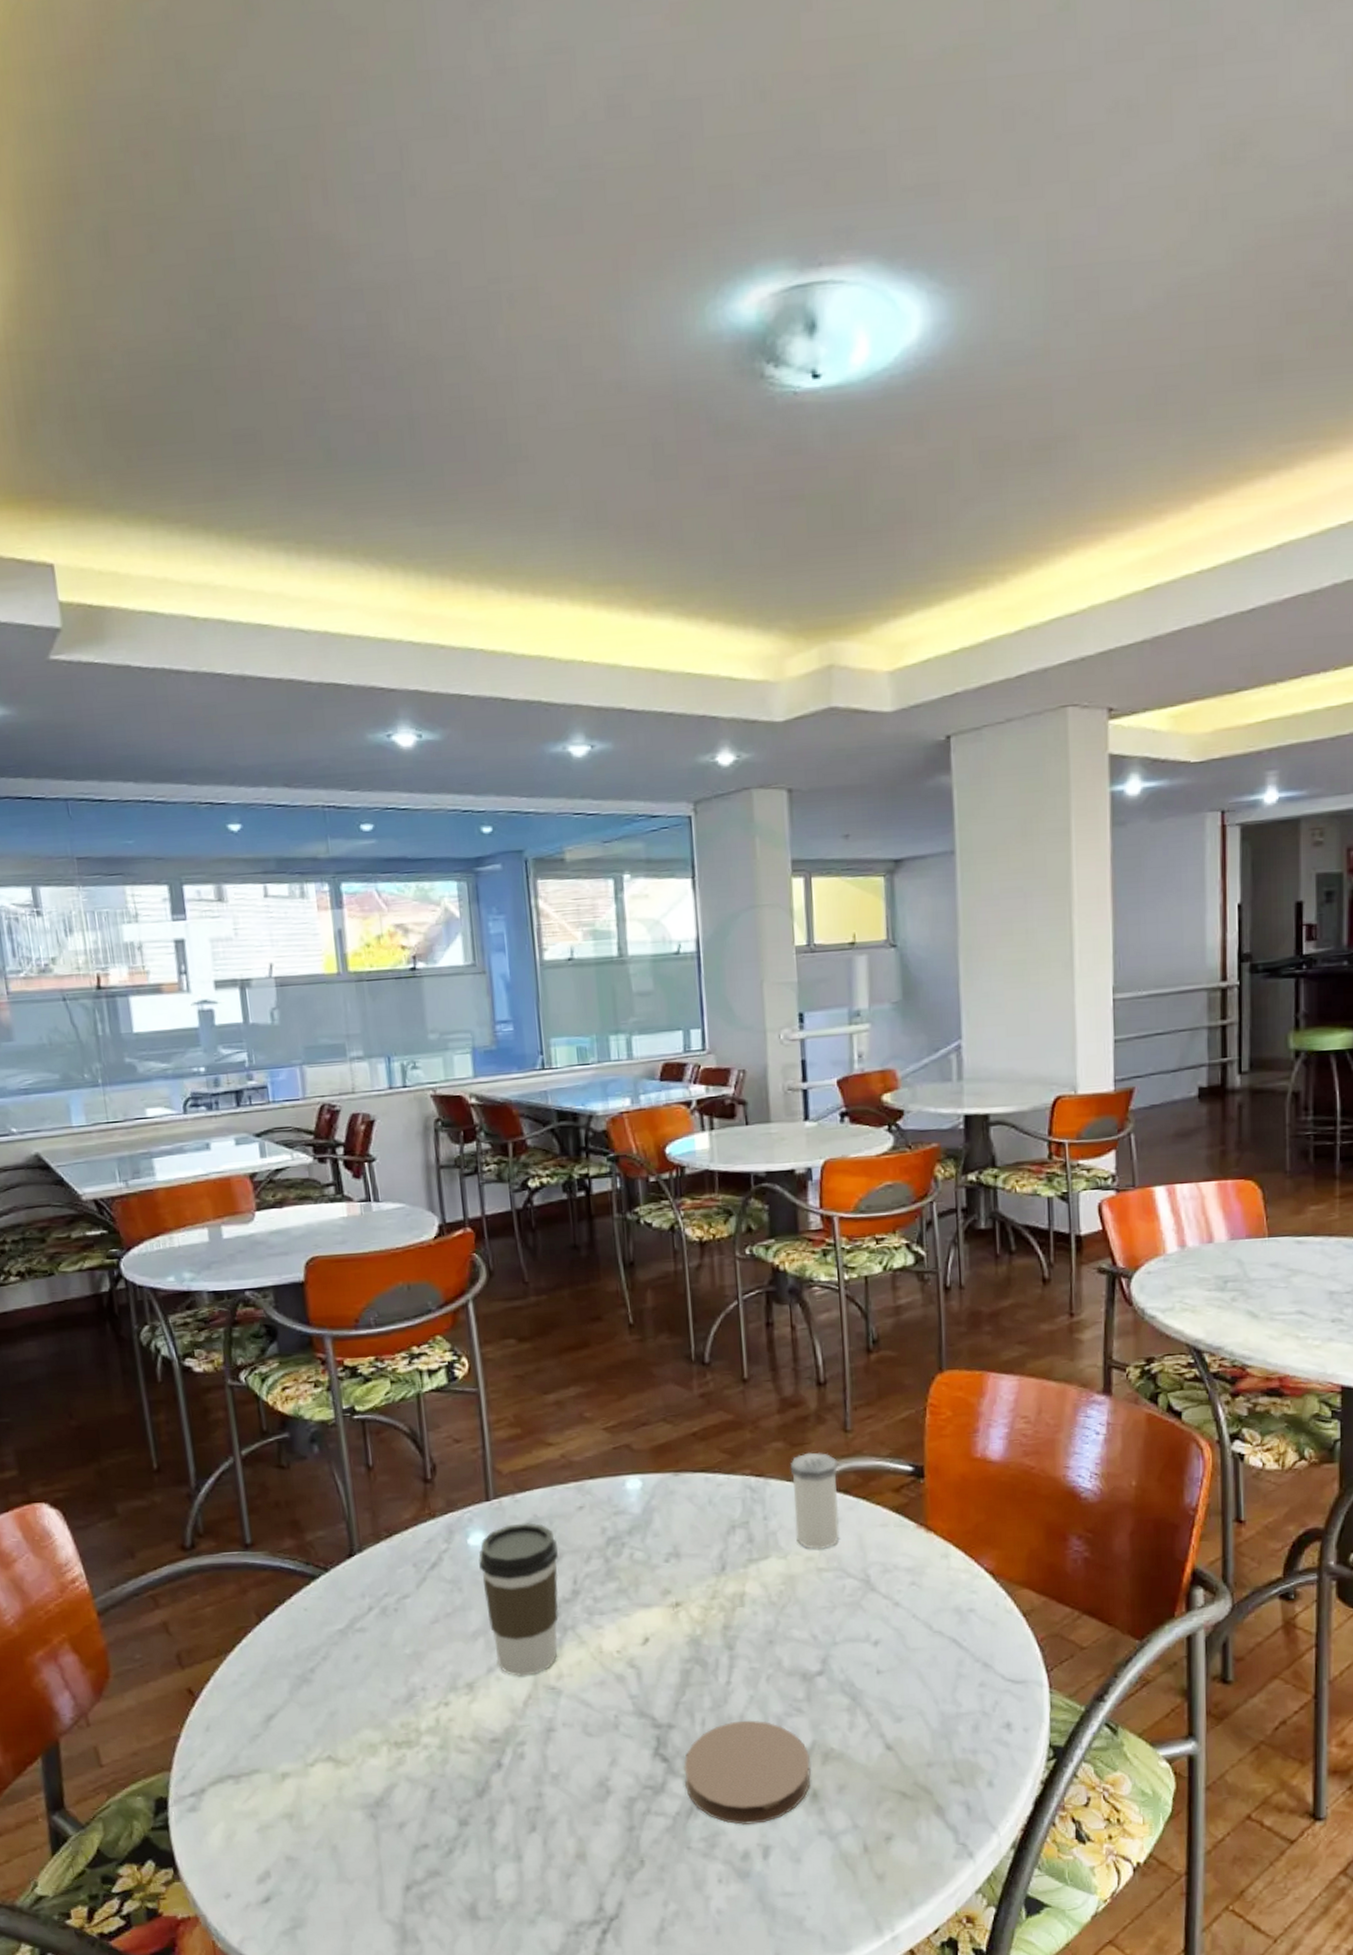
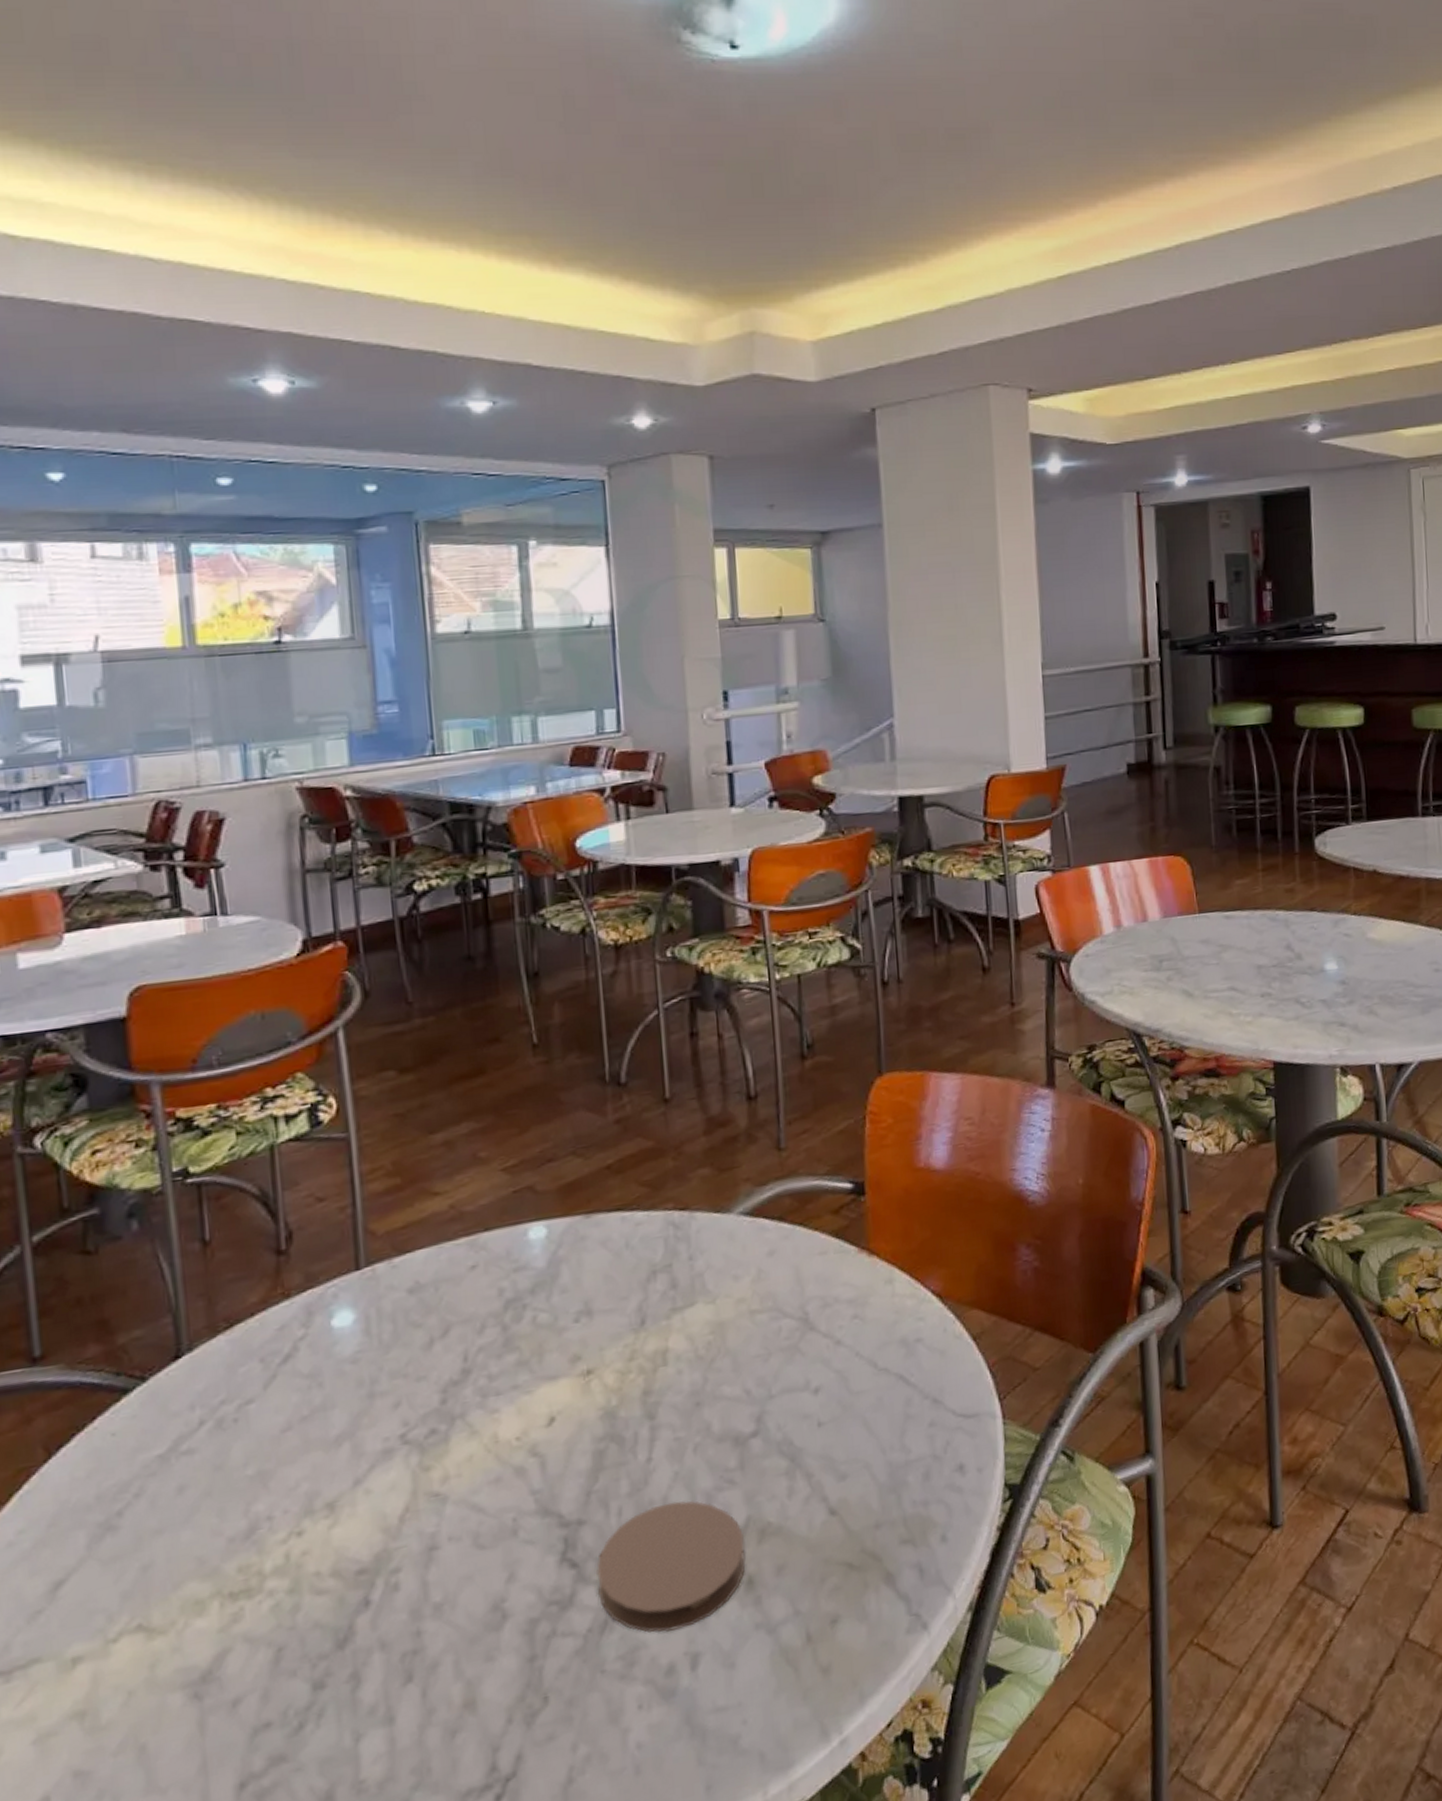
coffee cup: present [478,1521,559,1678] -> none [345,1291,446,1487]
salt shaker: present [790,1452,840,1550] -> none [718,1176,774,1290]

